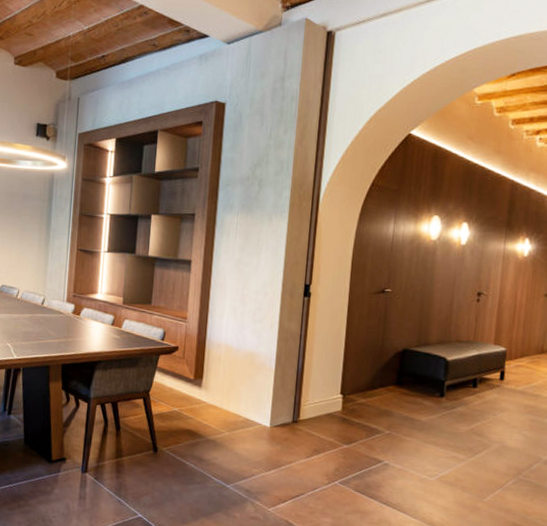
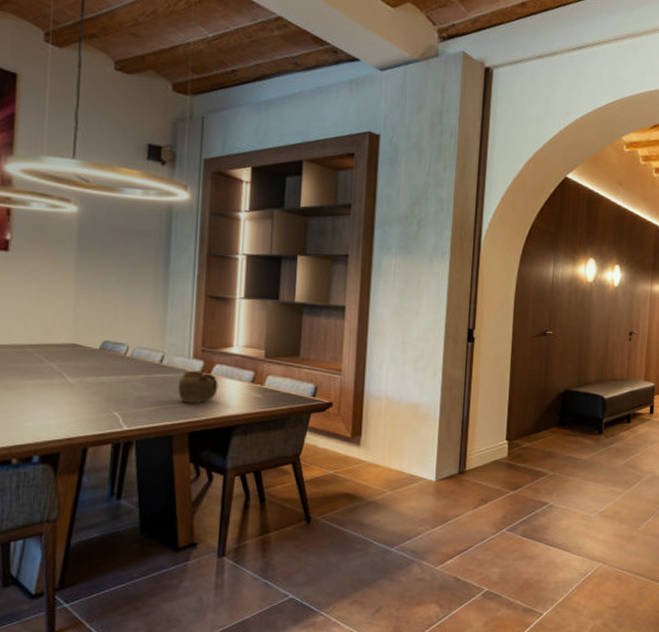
teapot: none [54,312,86,340] -> present [177,370,218,403]

